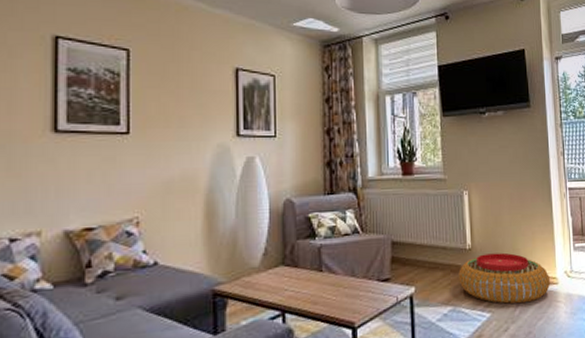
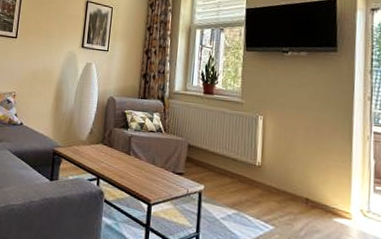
pouf: present [458,252,550,304] -> none [245,173,342,228]

